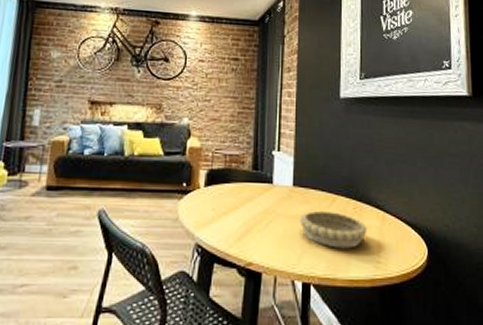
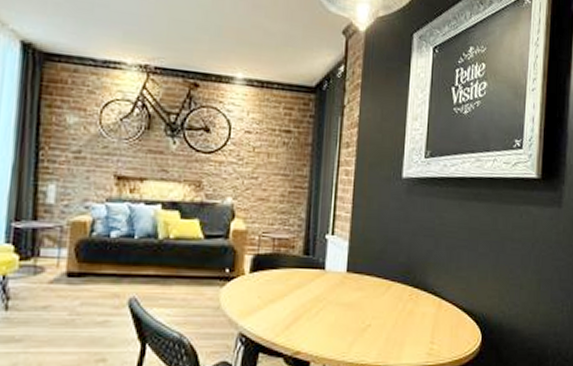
decorative bowl: present [300,211,367,249] -> none [352,298,422,336]

